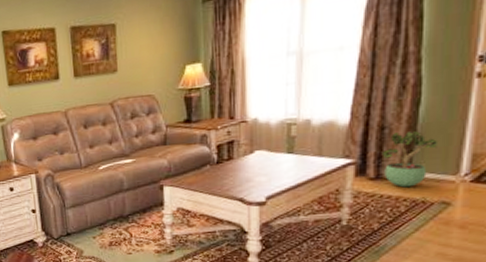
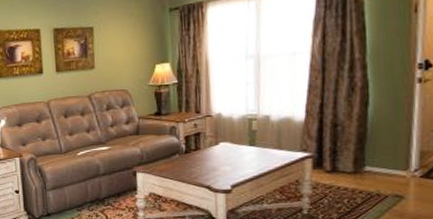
potted plant: present [381,131,437,188] -> none [336,129,387,181]

